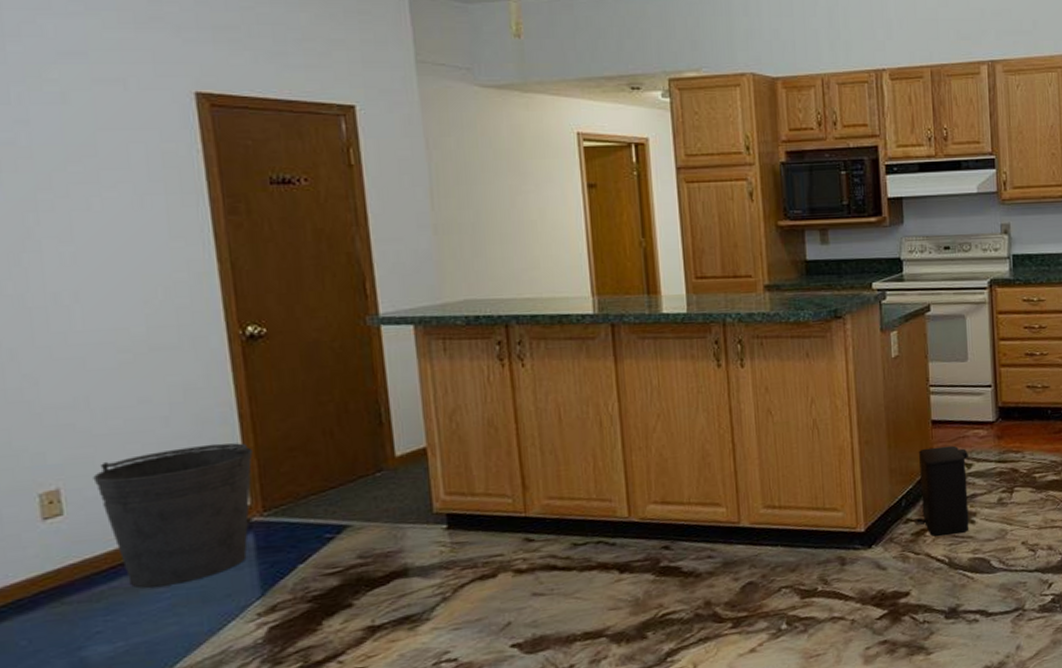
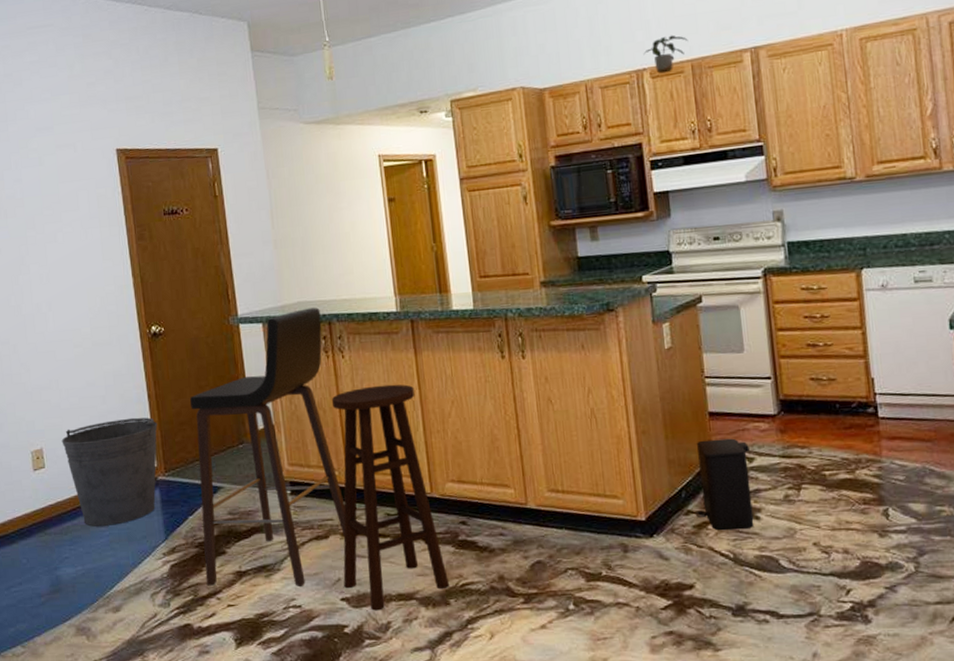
bar stool: none [304,307,521,648] -> present [190,307,346,586]
bar stool: none [506,396,647,655] -> present [331,384,449,611]
potted plant: none [883,38,929,76] -> present [643,34,689,74]

